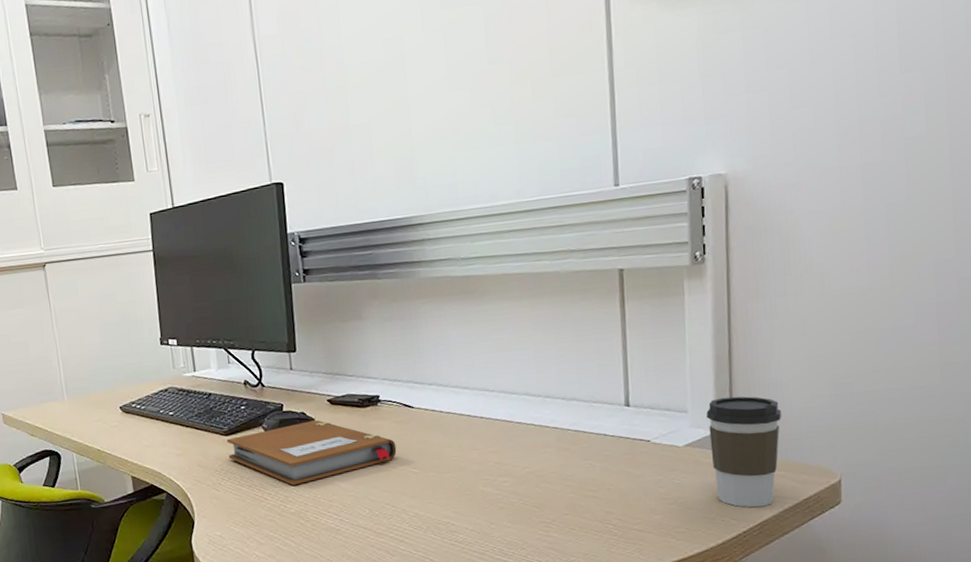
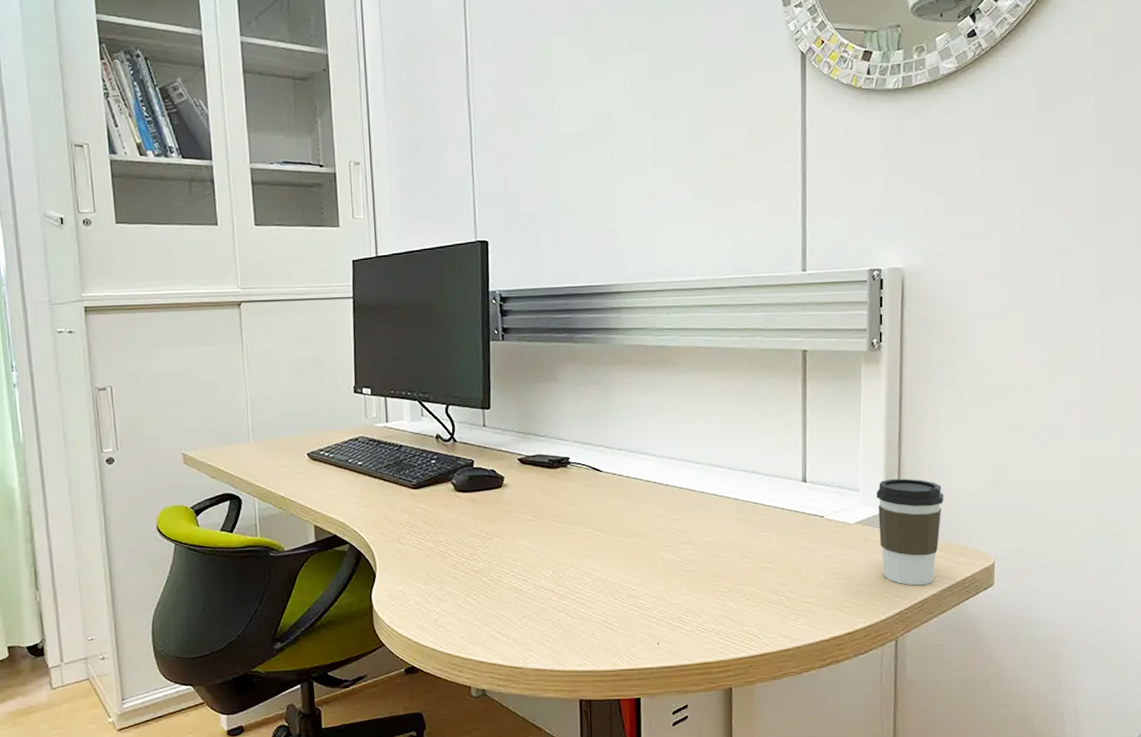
notebook: present [226,420,397,486] -> none [414,478,583,543]

